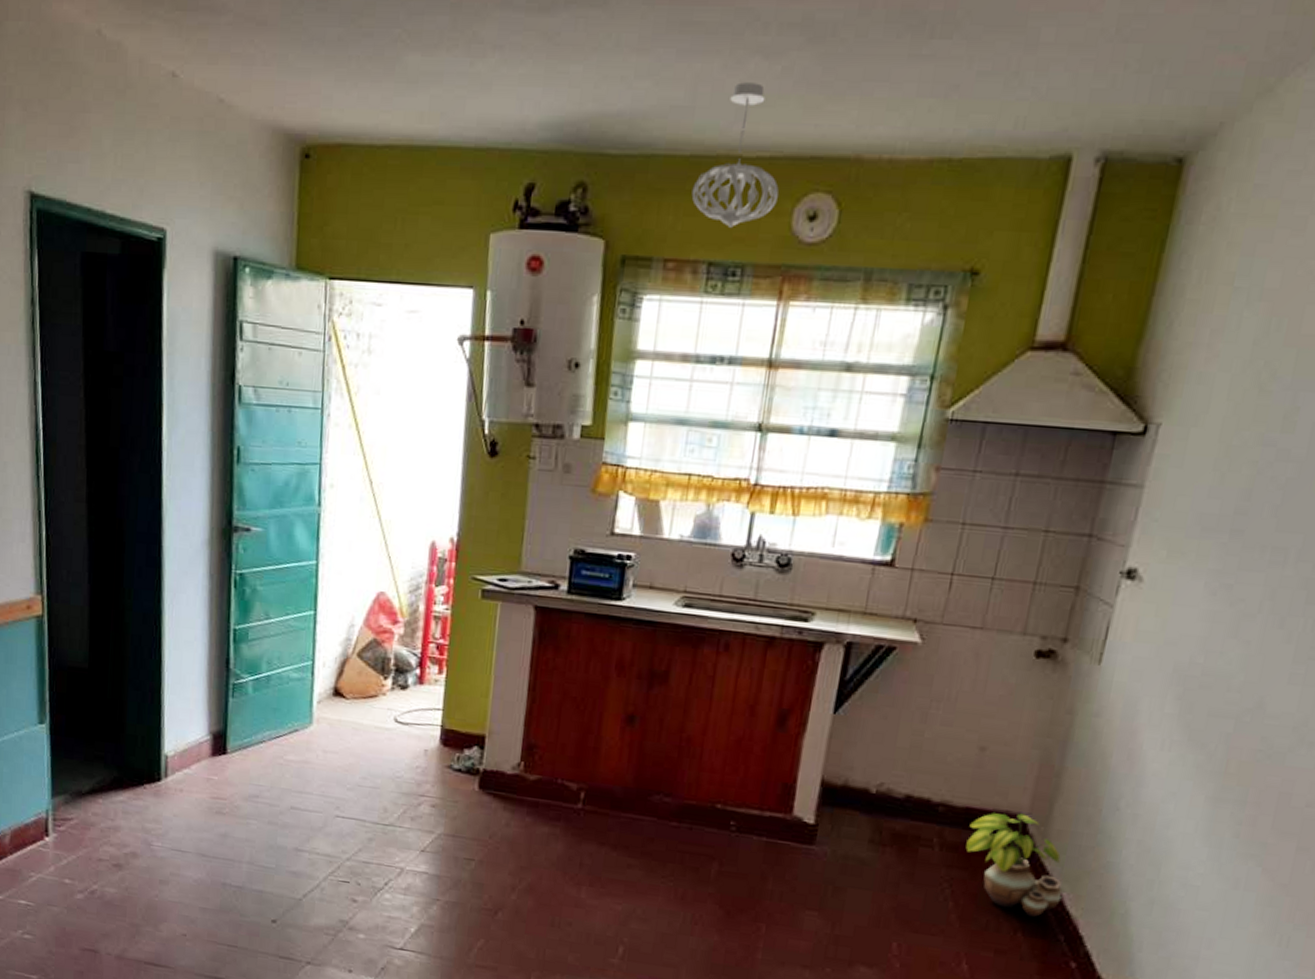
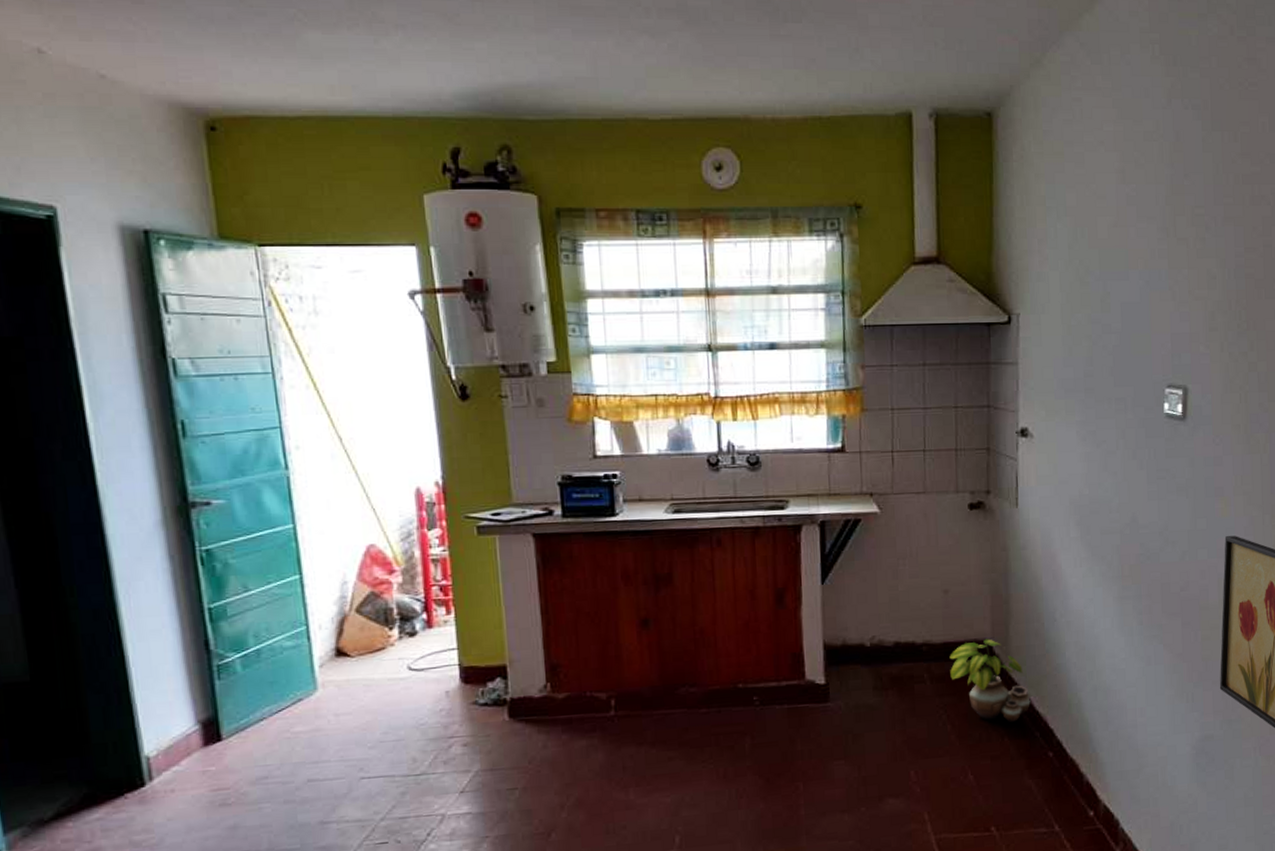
pendant light: present [691,82,779,228] -> none [609,57,687,179]

